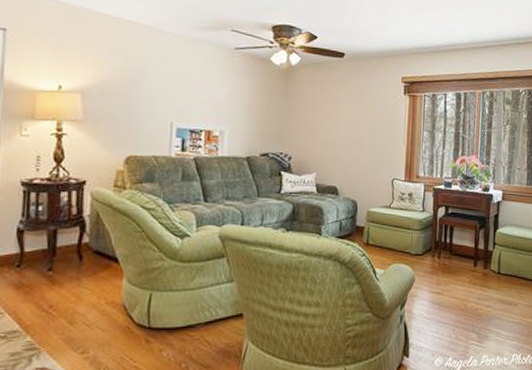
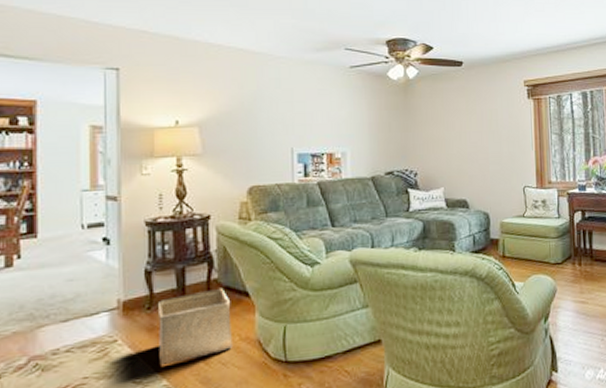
storage bin: none [25,252,100,323] -> present [158,288,232,366]

